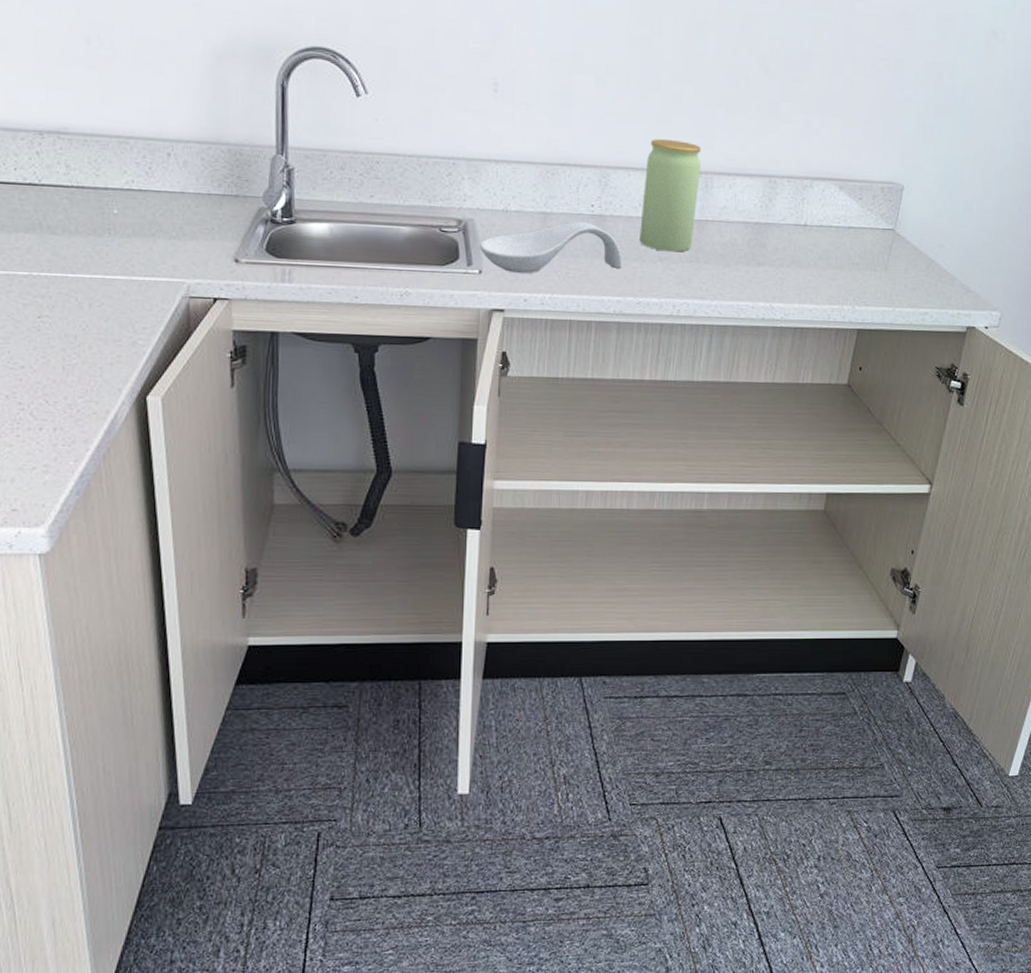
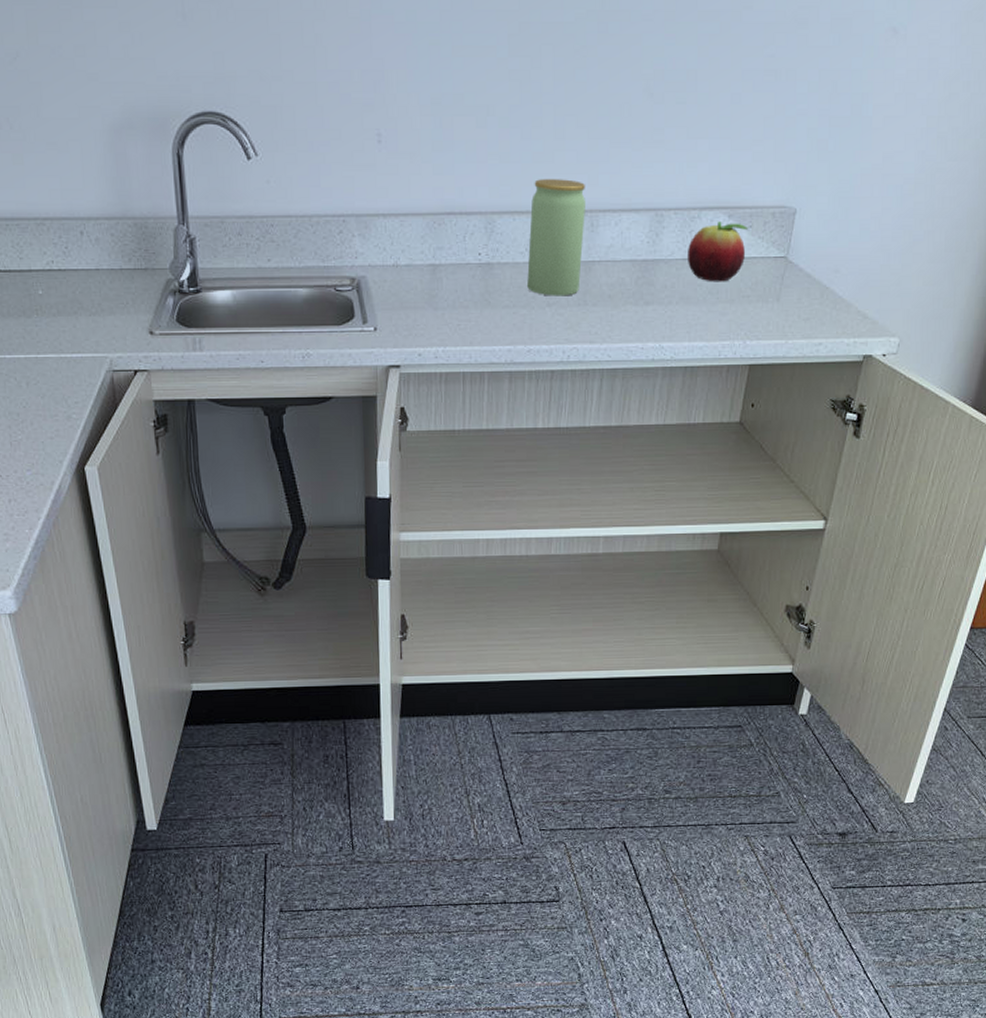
spoon rest: present [479,221,623,274] -> none [372,272,512,329]
fruit: none [798,192,859,249] -> present [686,221,749,282]

